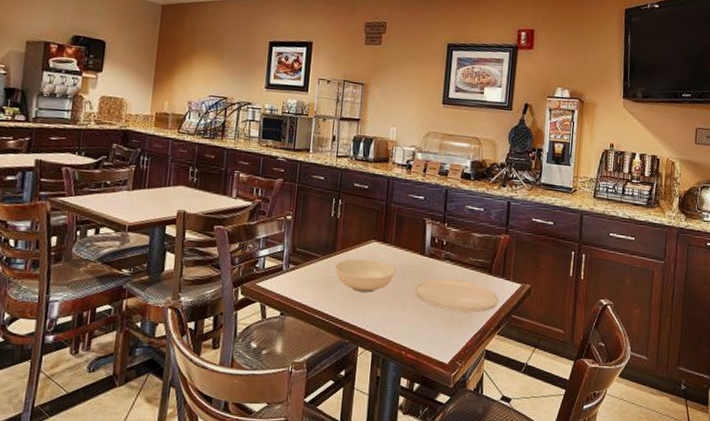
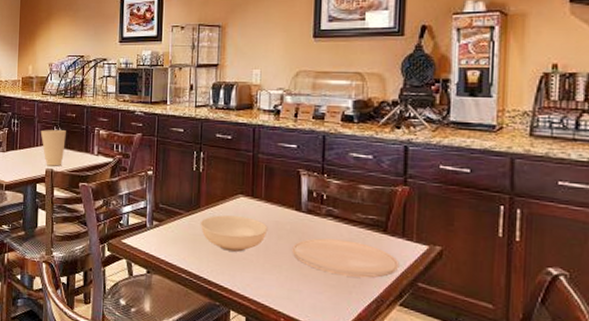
cup: none [173,169,203,208] -> present [40,130,66,166]

